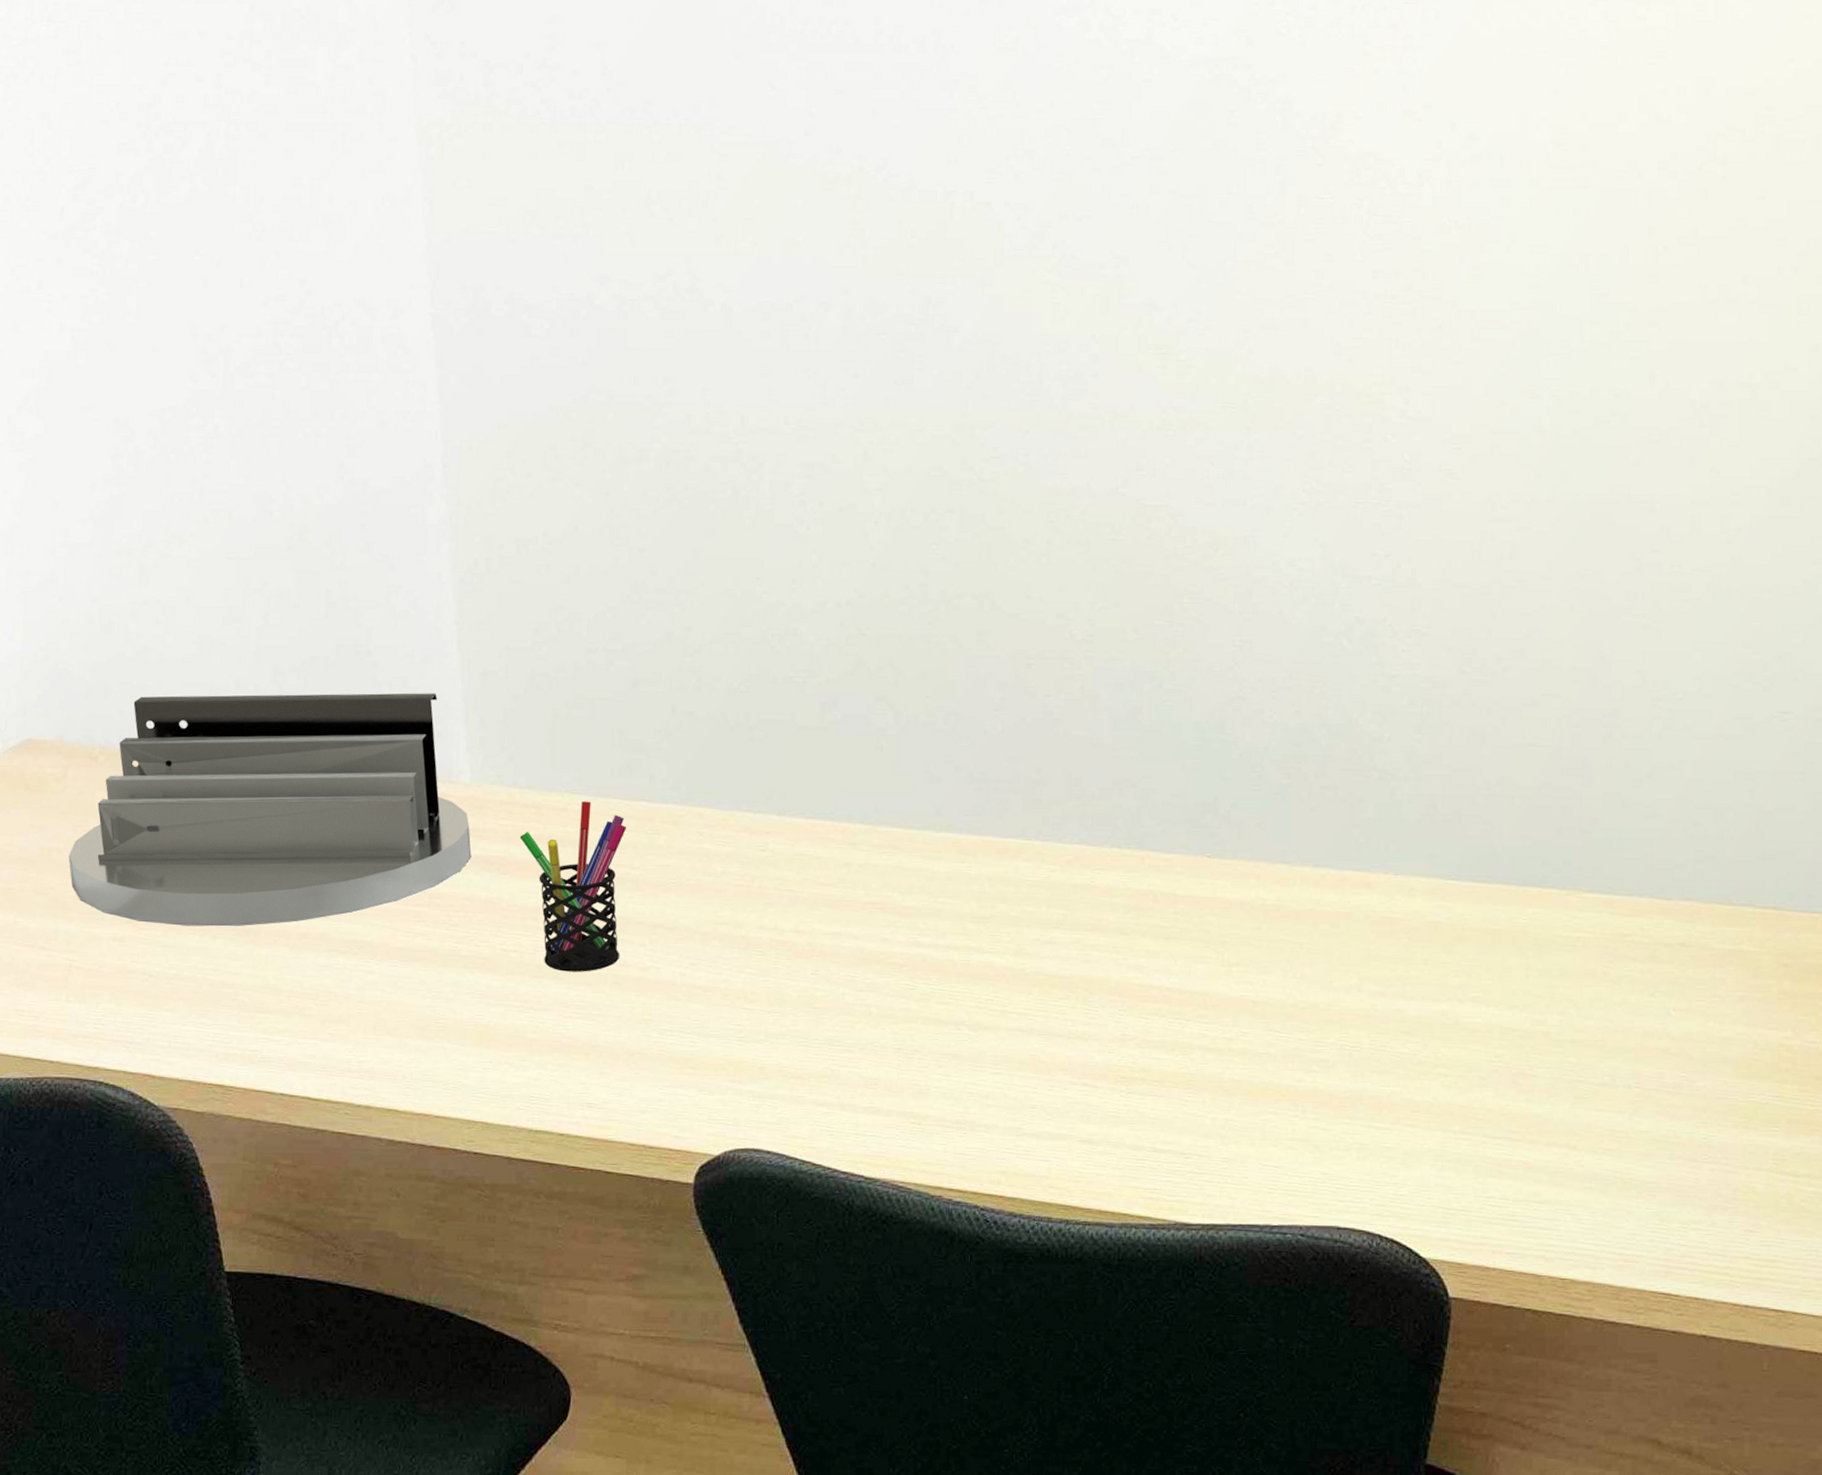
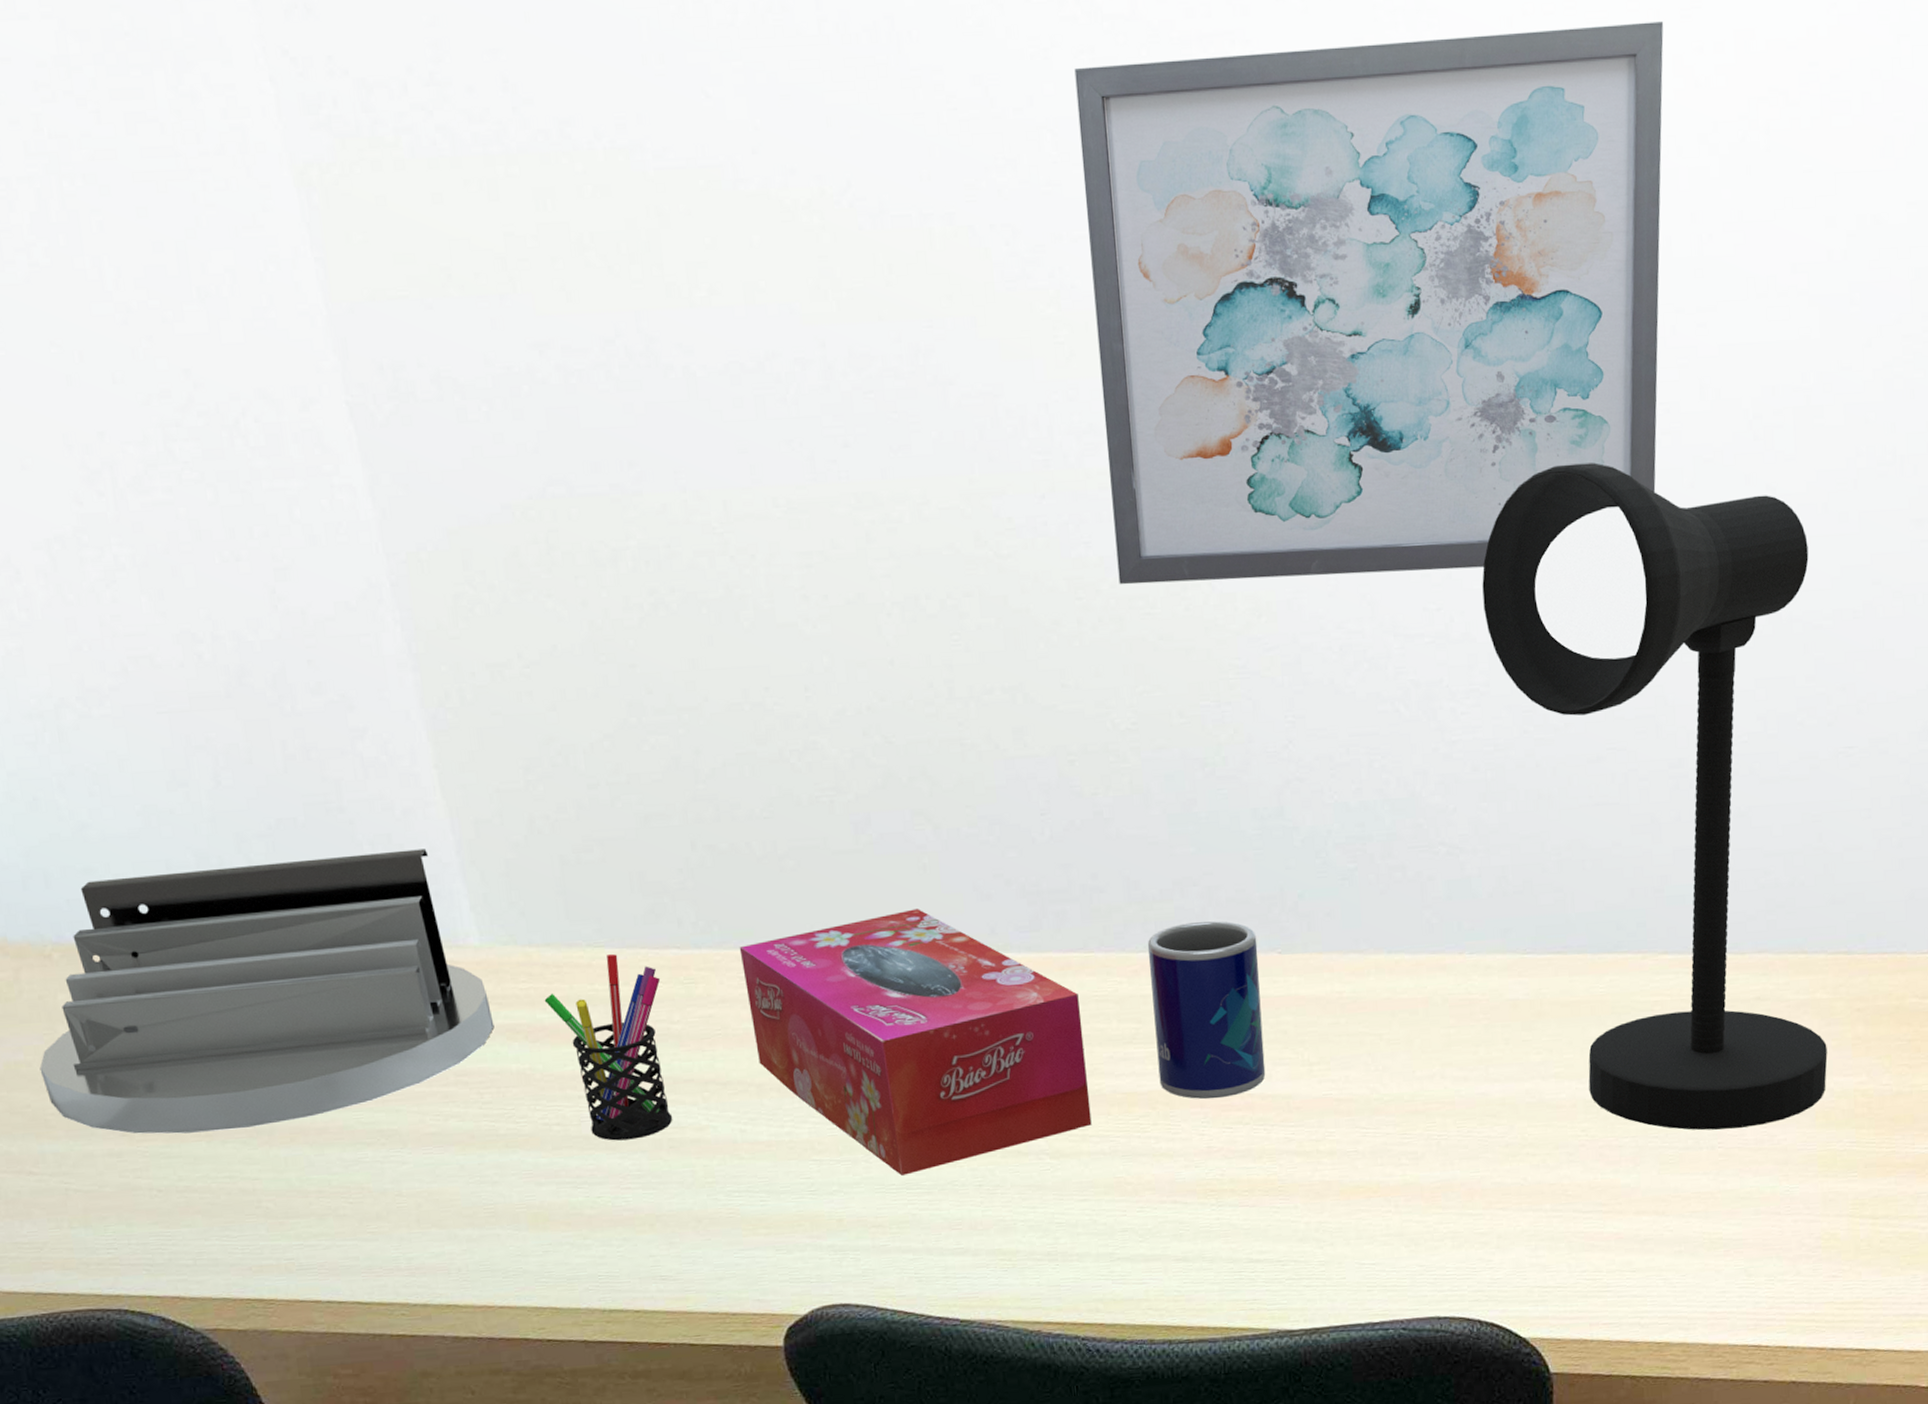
tissue box: none [702,785,1013,1032] -> present [739,909,1092,1176]
mug: none [1082,820,1188,989] -> present [1147,921,1266,1099]
wall art: none [1089,67,1631,522] -> present [1074,21,1664,585]
desk lamp: none [1430,436,1752,1070] -> present [1482,462,1828,1131]

